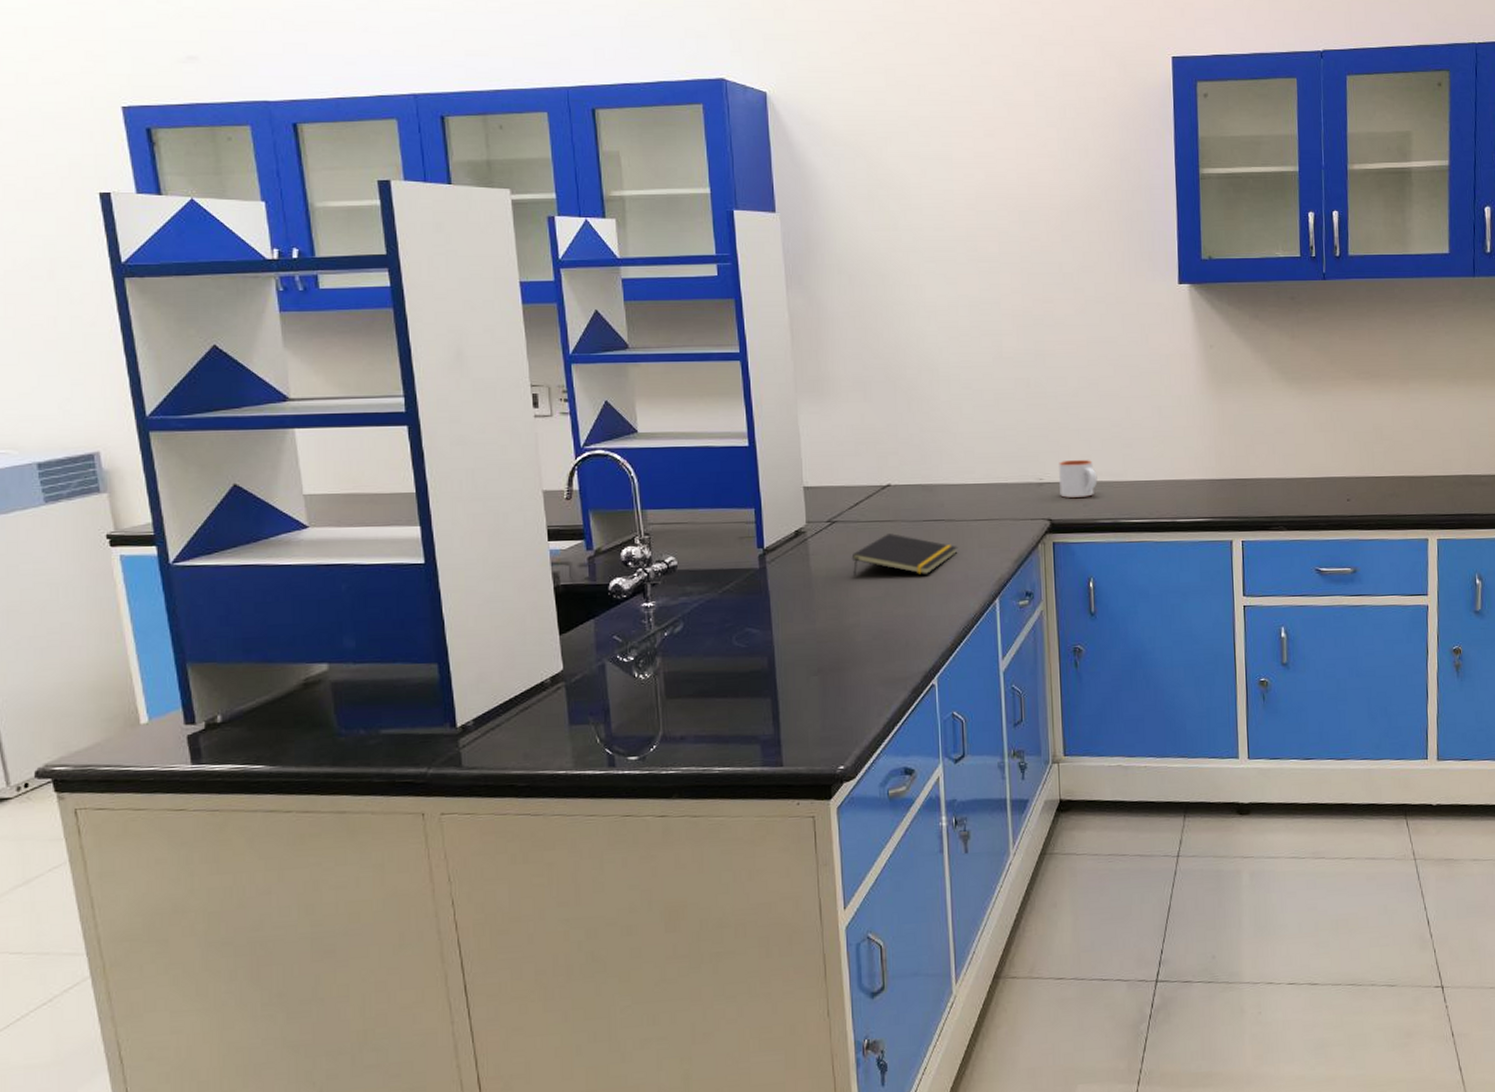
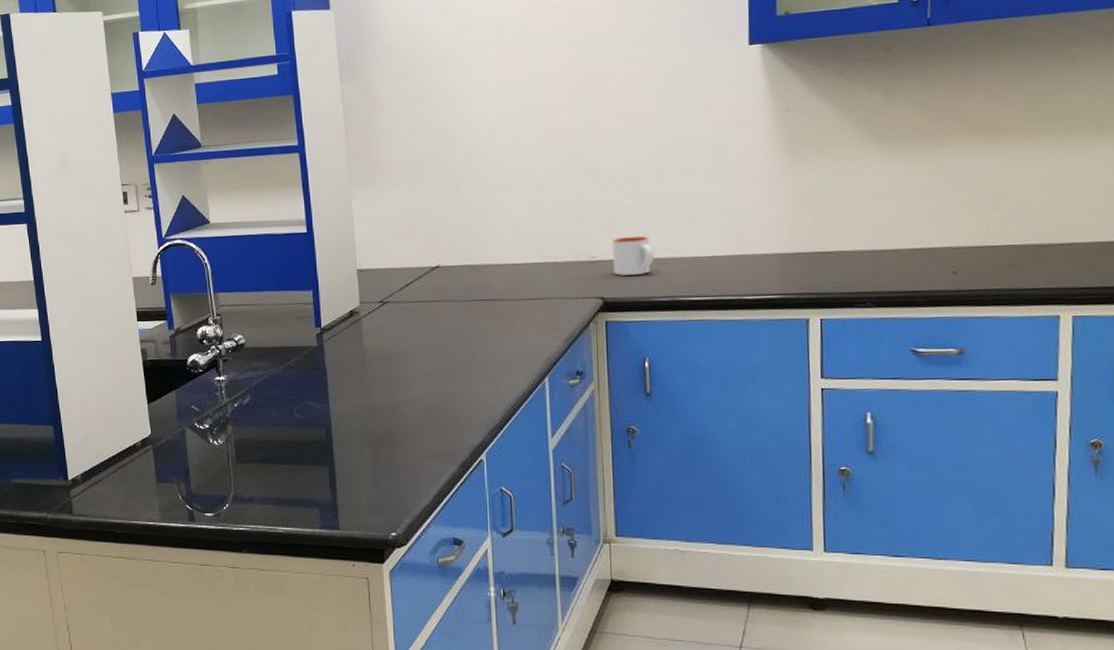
notepad: present [851,533,958,576] -> none [402,313,507,354]

